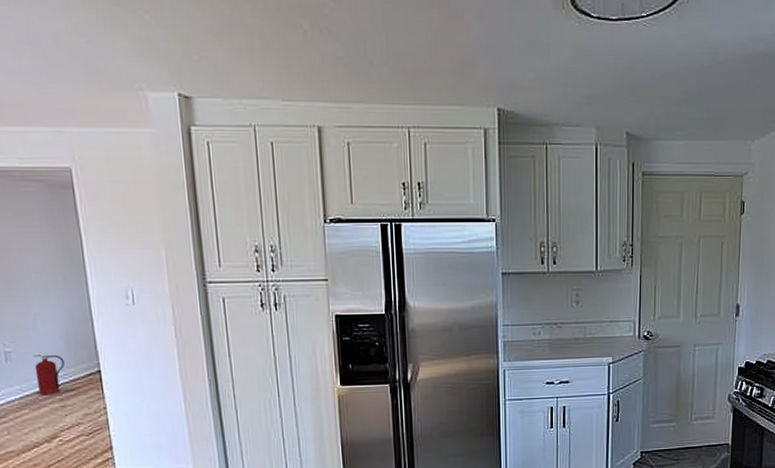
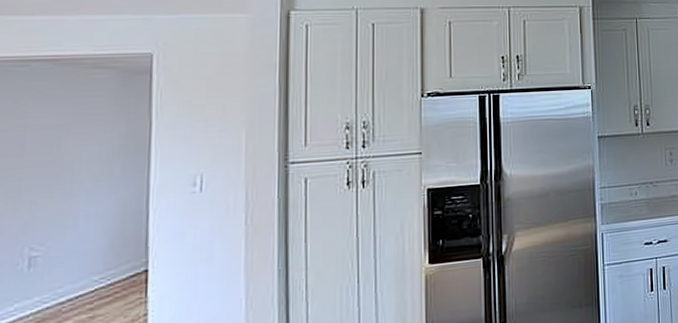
fire extinguisher: present [33,352,65,396] -> none [63,253,104,306]

